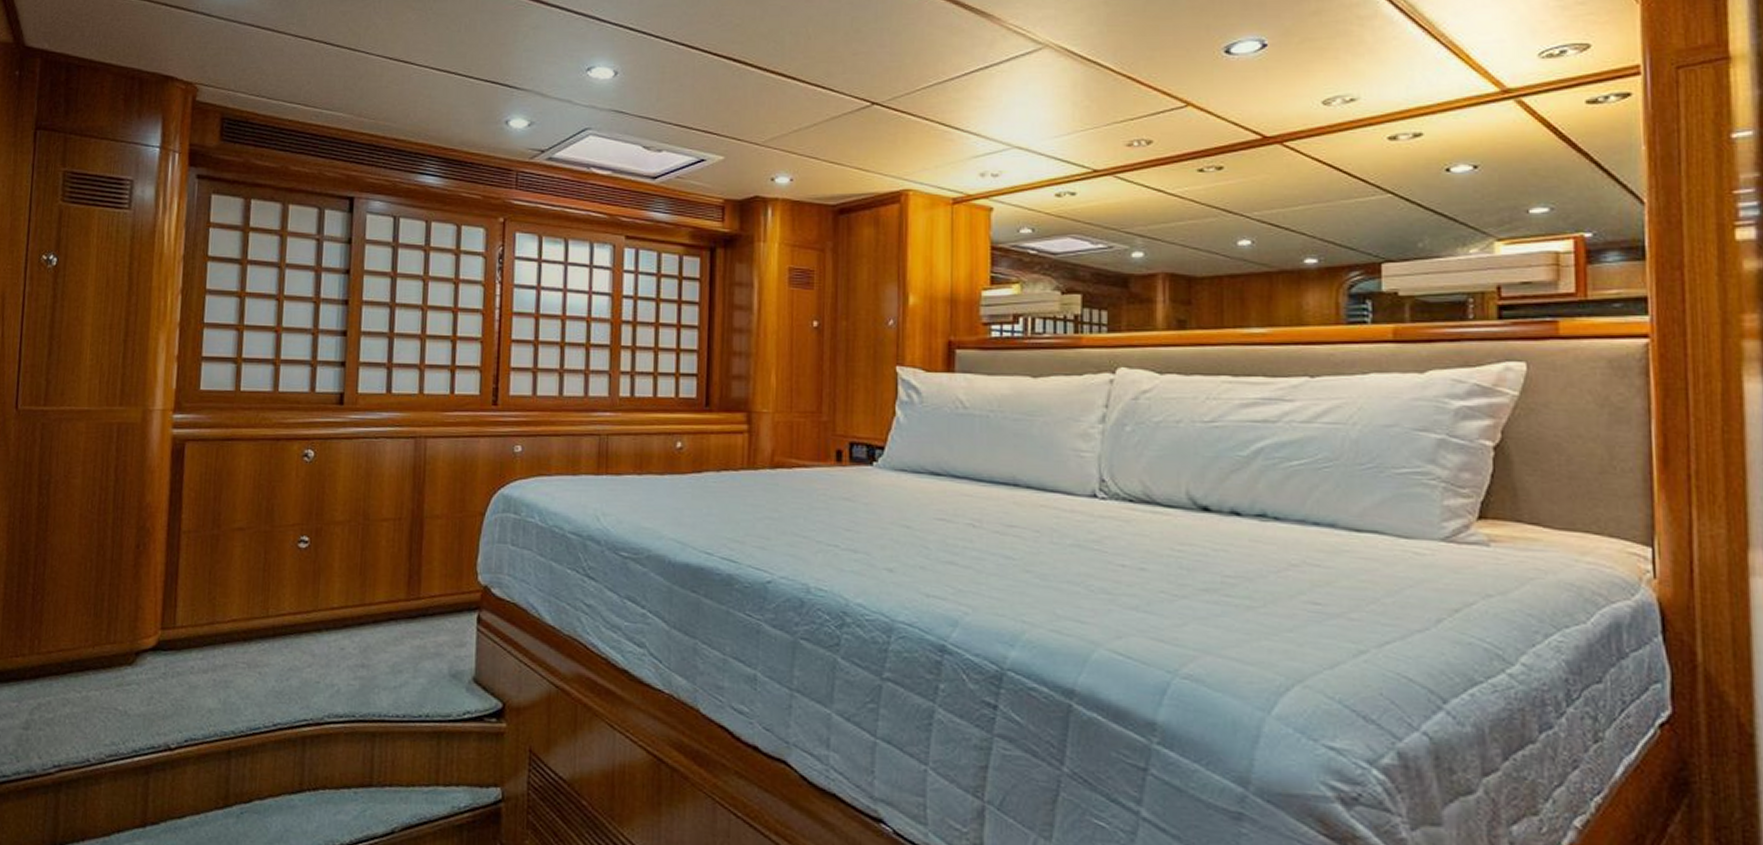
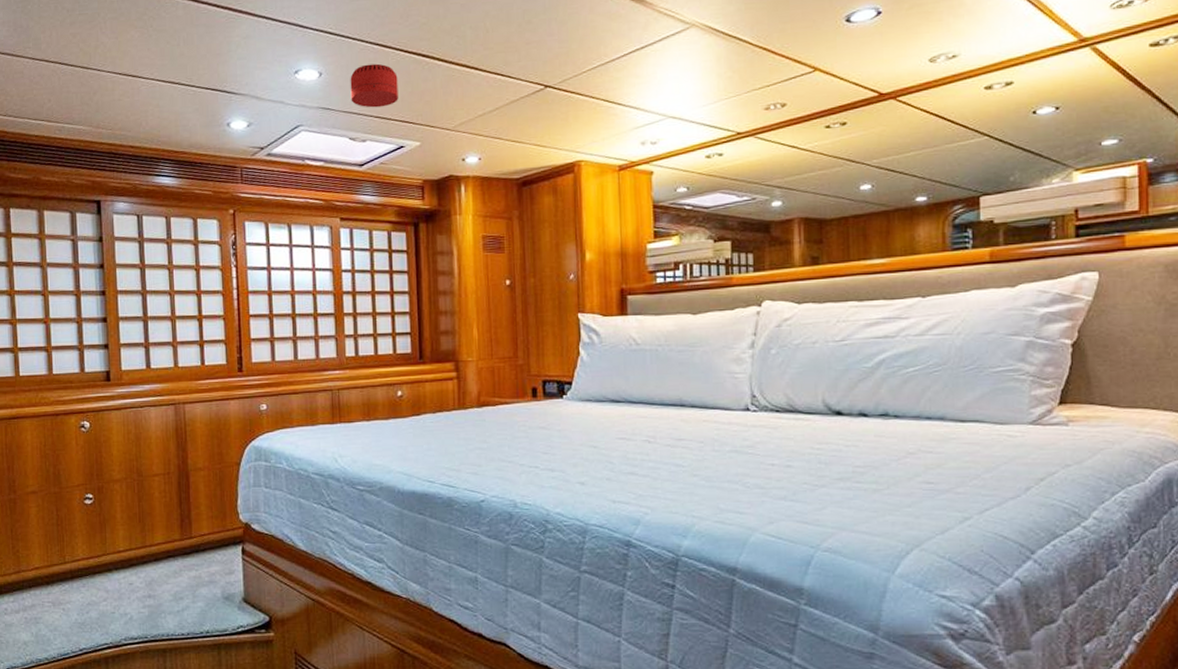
smoke detector: none [648,65,703,114] -> present [350,63,398,108]

